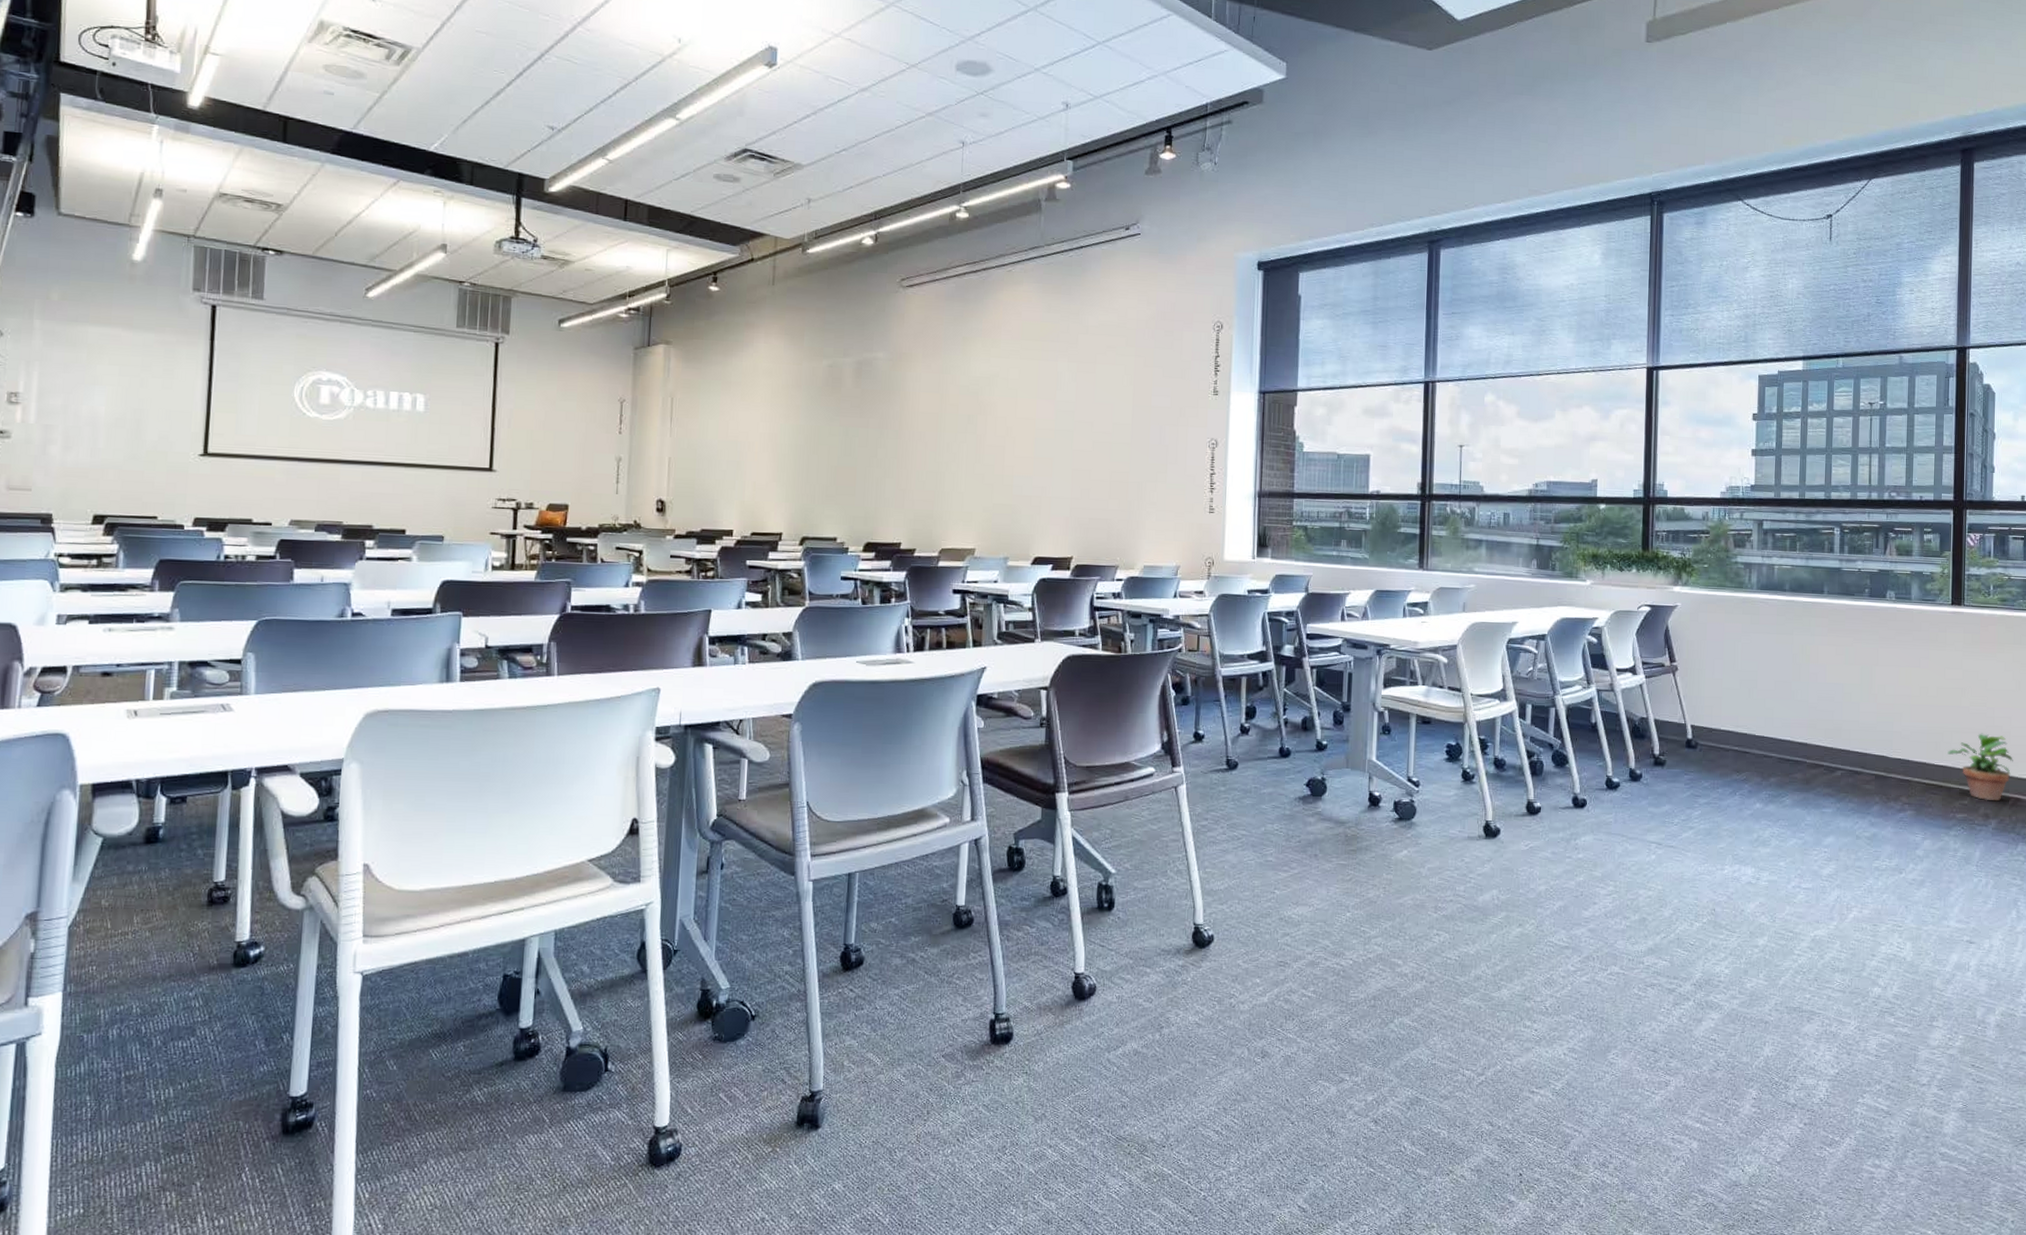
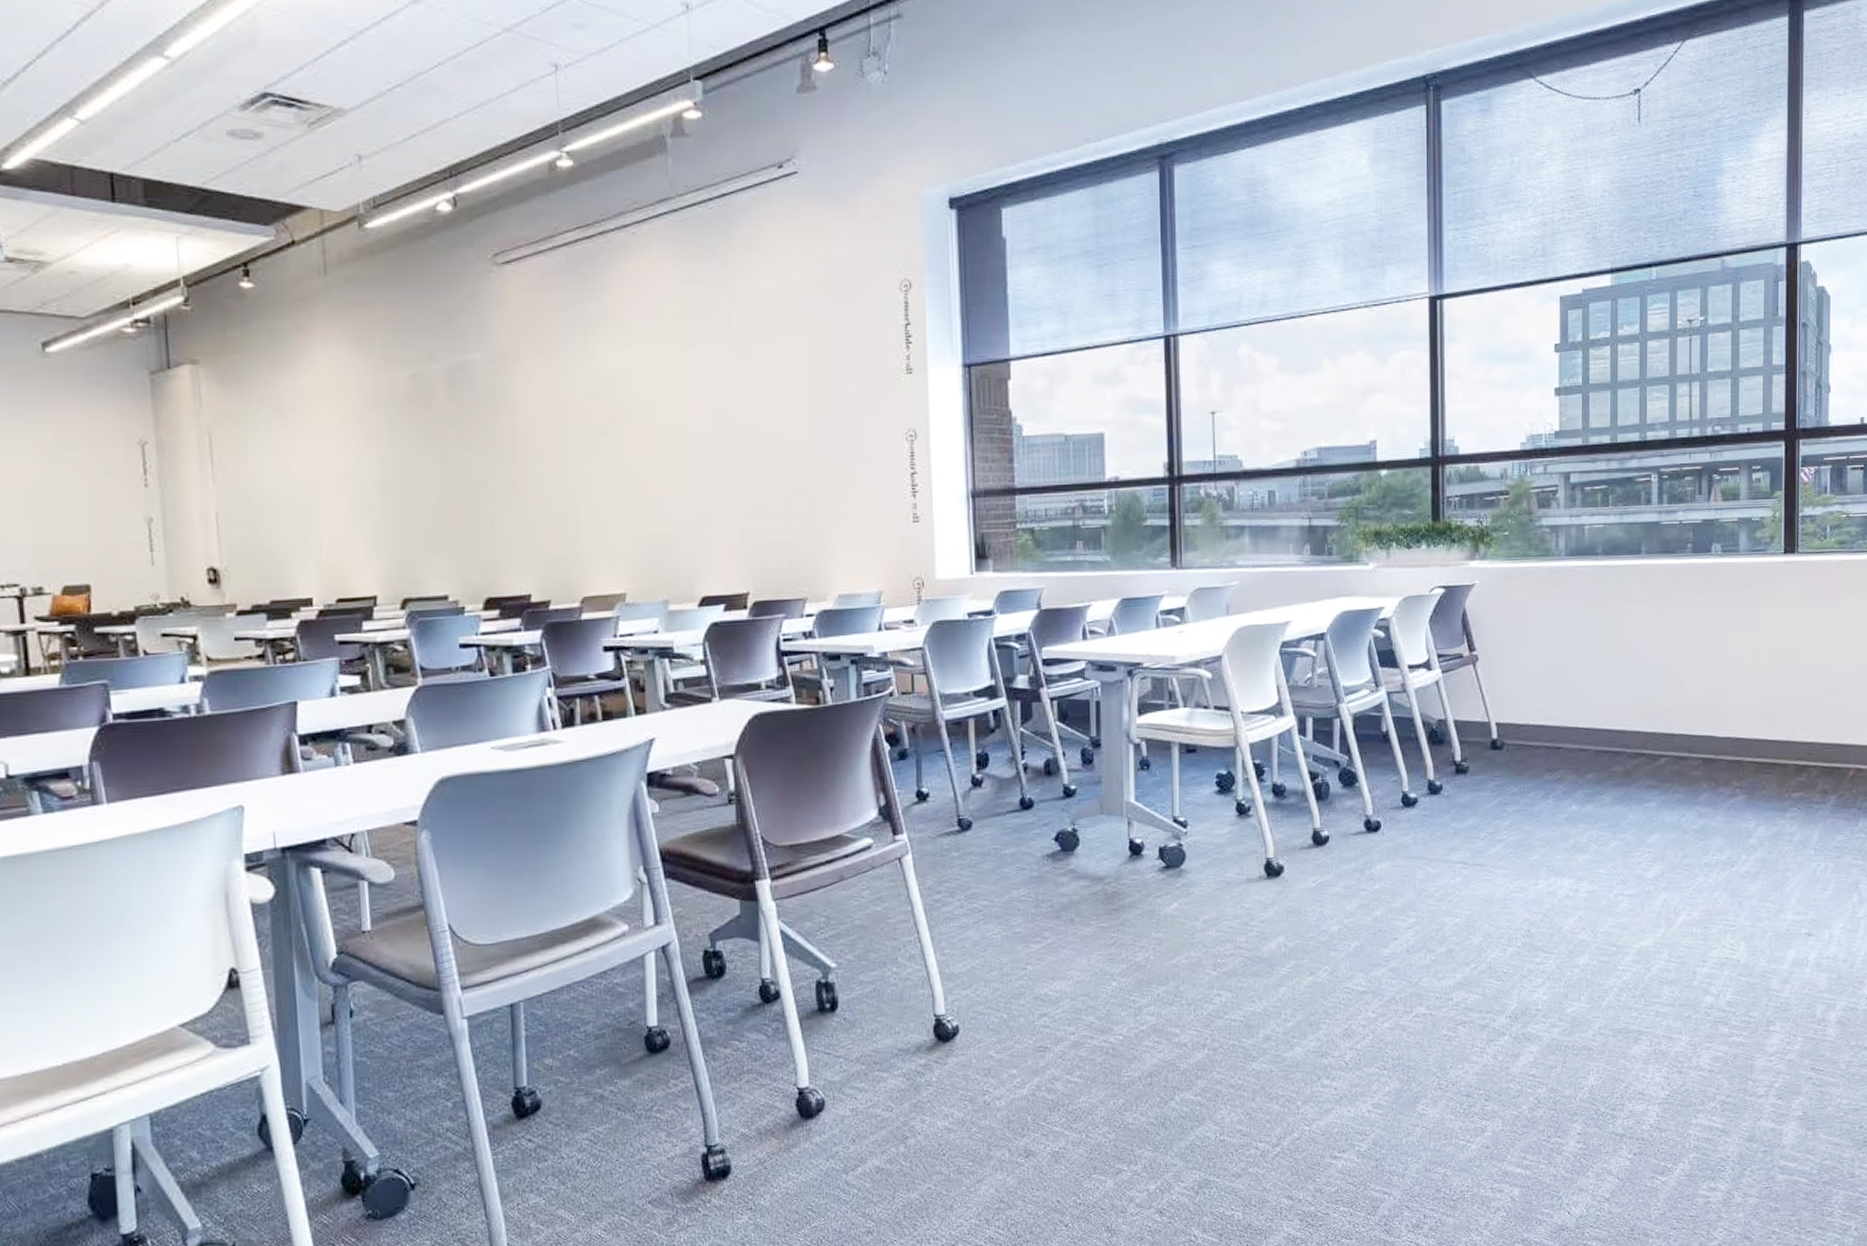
potted plant: present [1947,733,2013,802] -> none [1782,698,1853,775]

